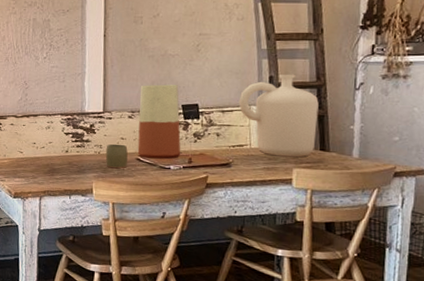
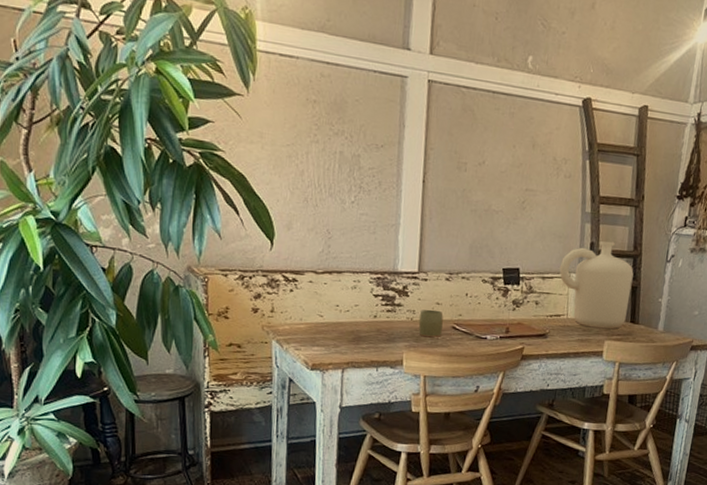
vase: present [137,84,181,160] -> none [453,243,501,329]

